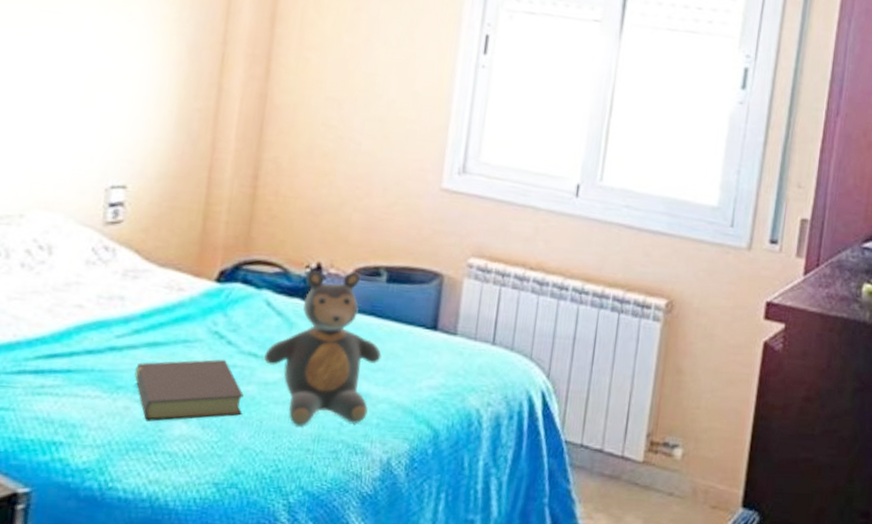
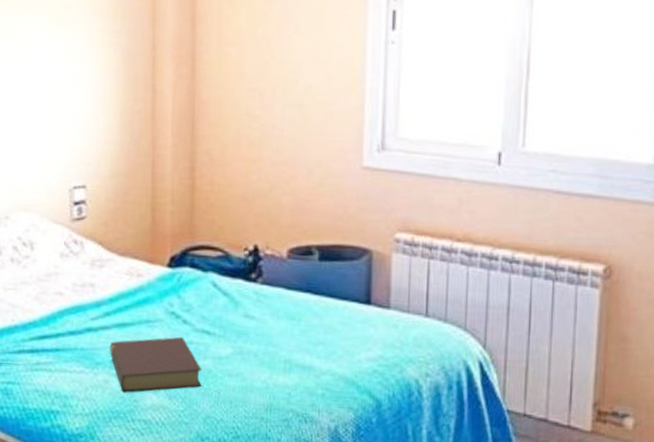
teddy bear: present [263,271,382,425] -> none [215,252,321,396]

